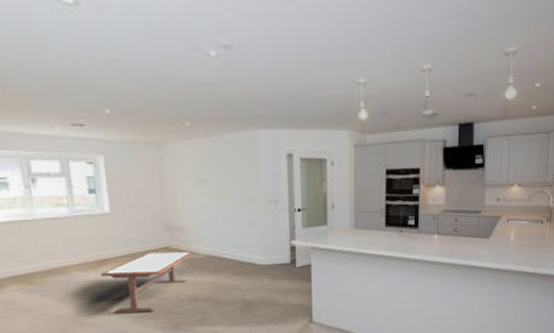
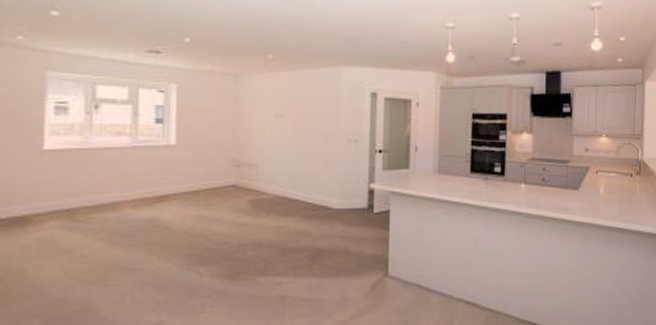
coffee table: present [100,251,193,313] -> none [156,190,262,258]

